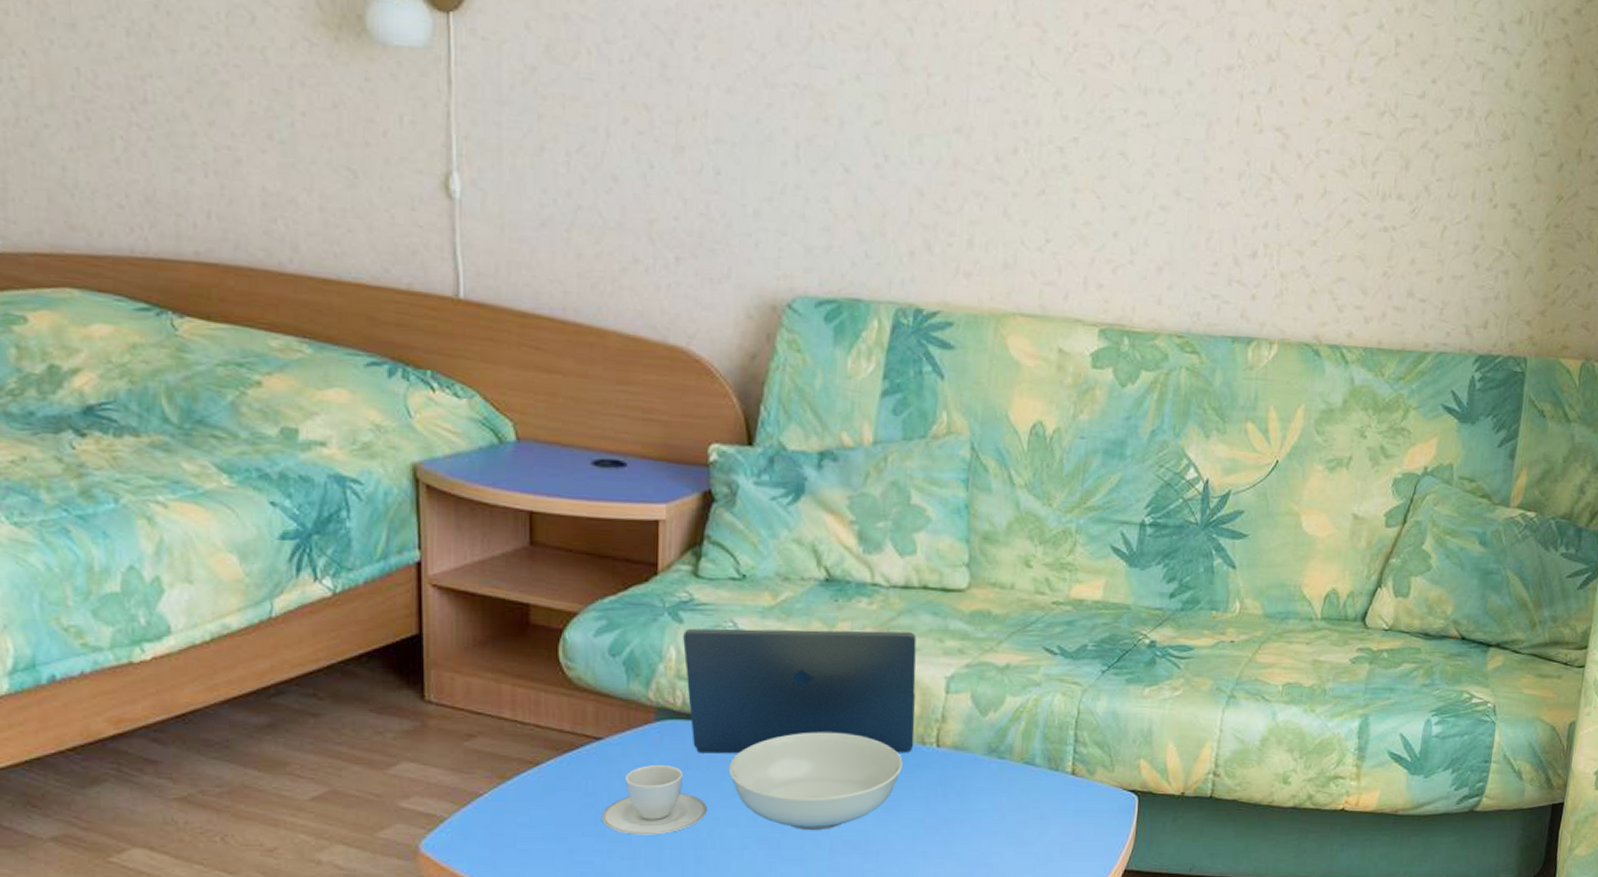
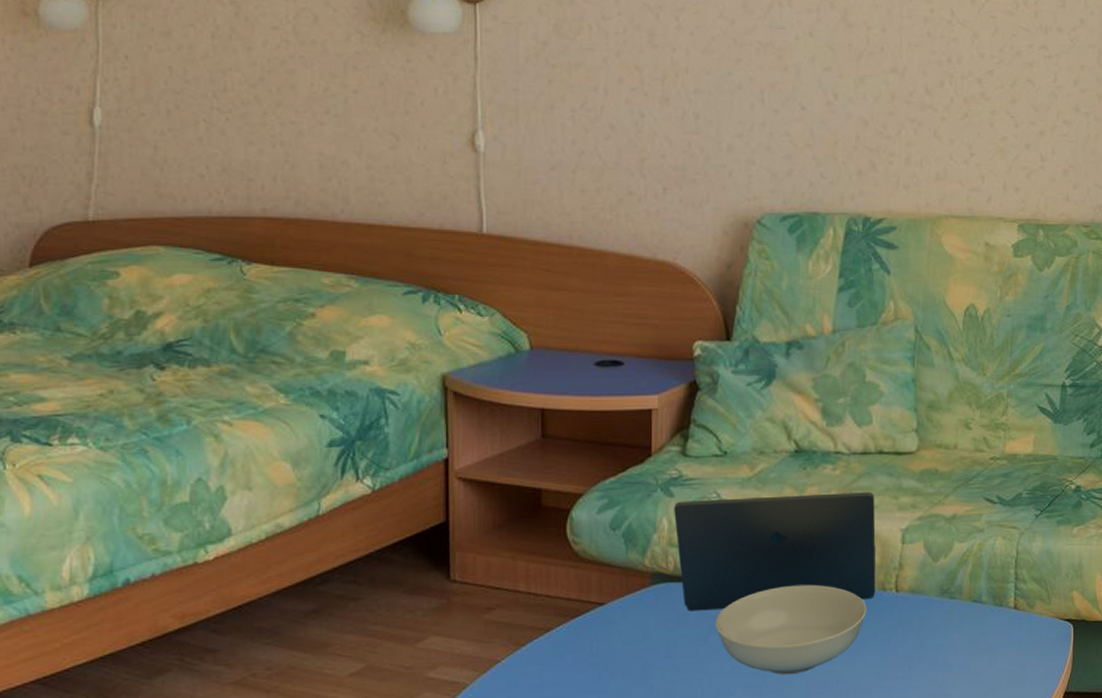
cup: present [601,764,708,835] -> none [604,623,698,689]

